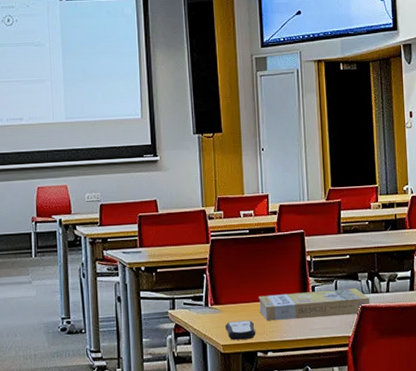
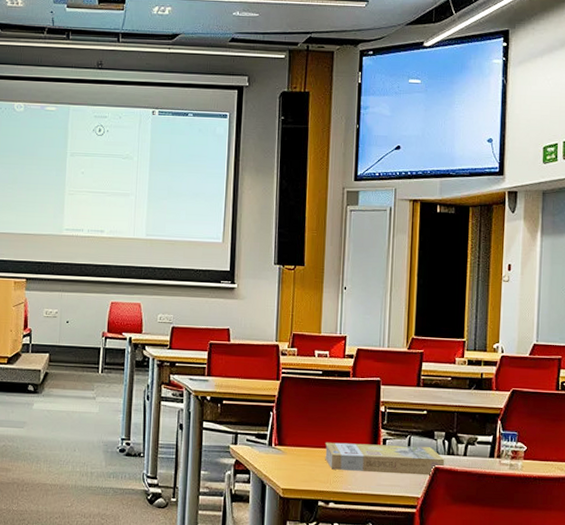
remote control: present [224,320,256,340] -> none [286,465,319,486]

